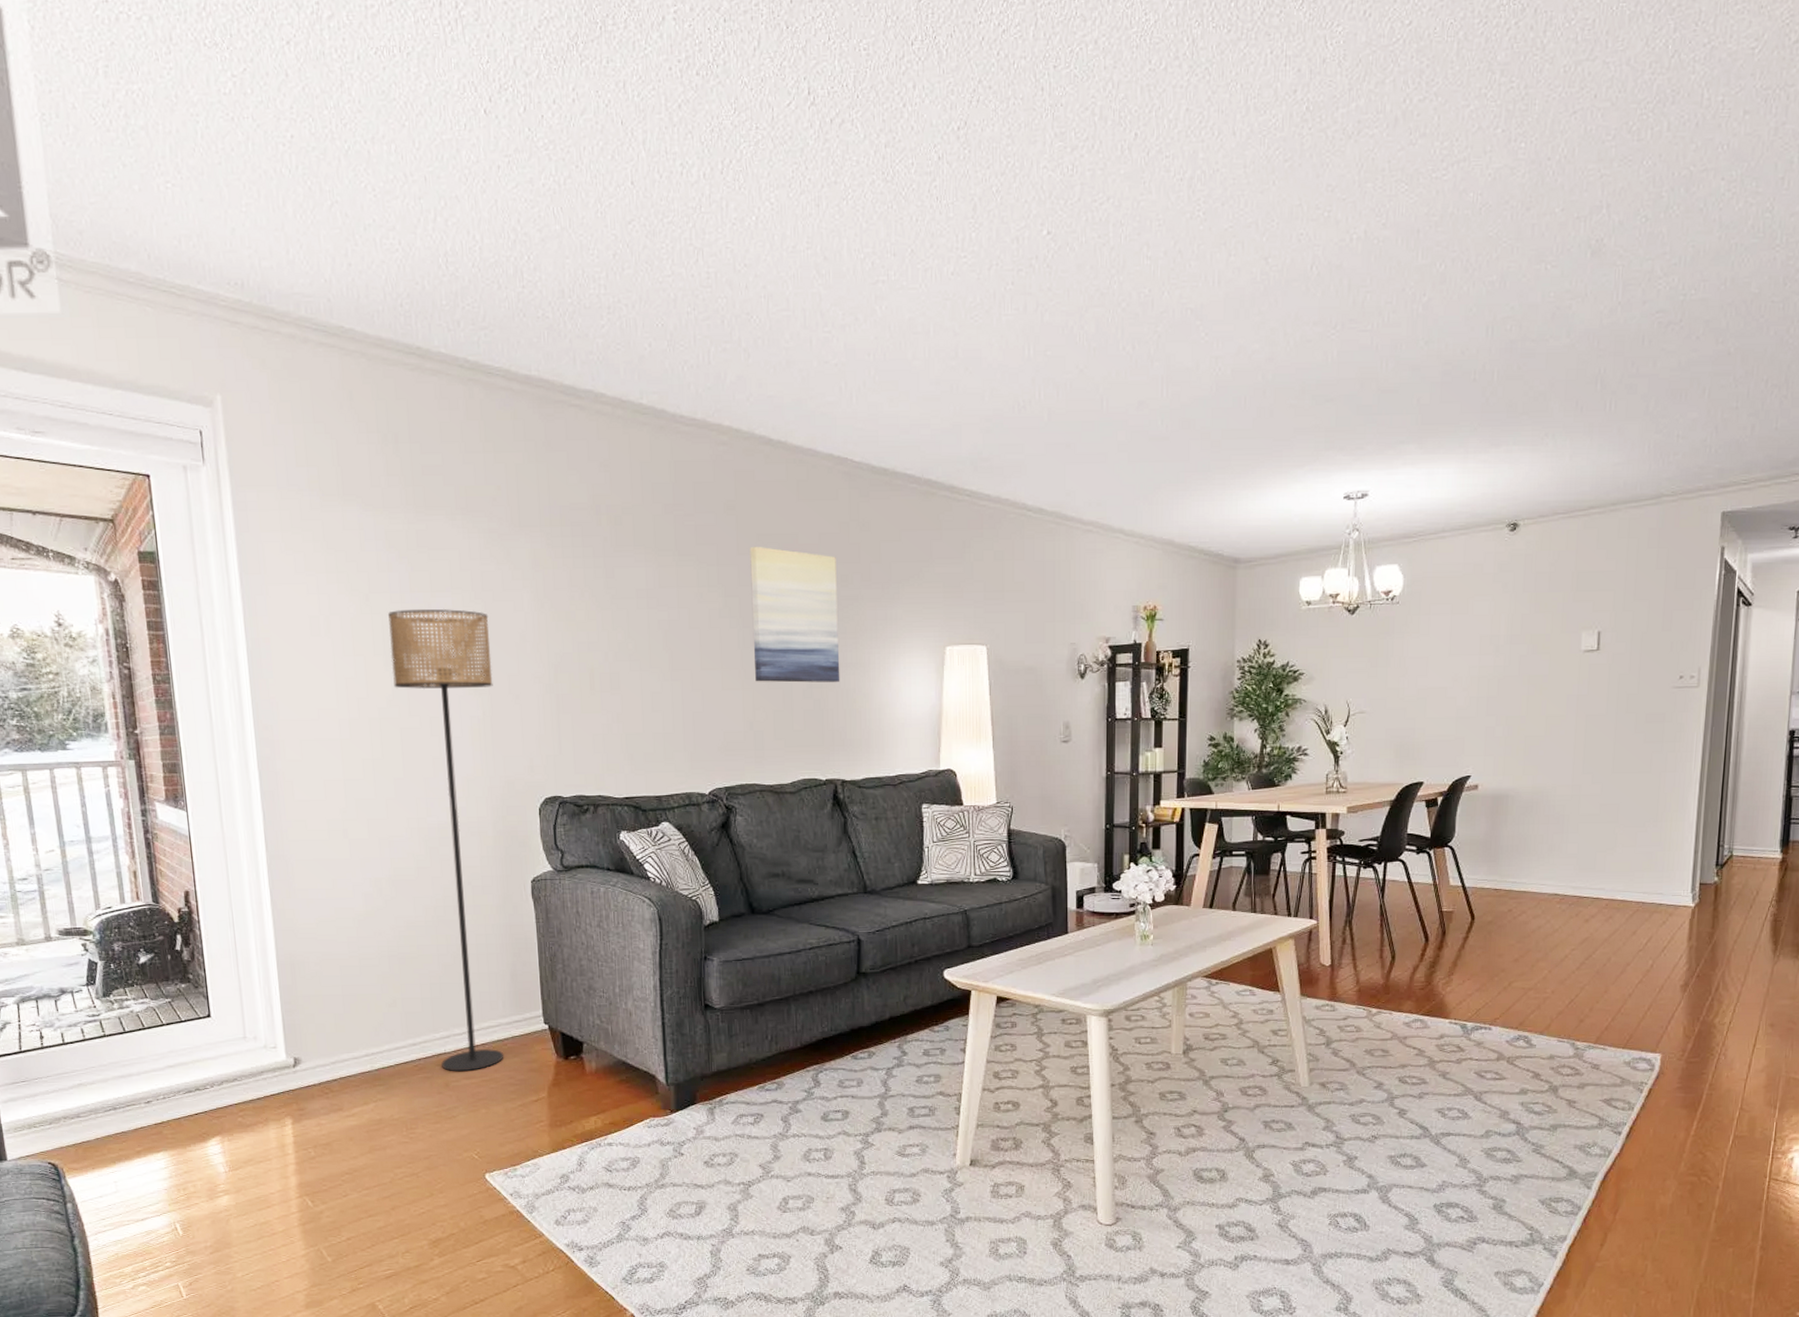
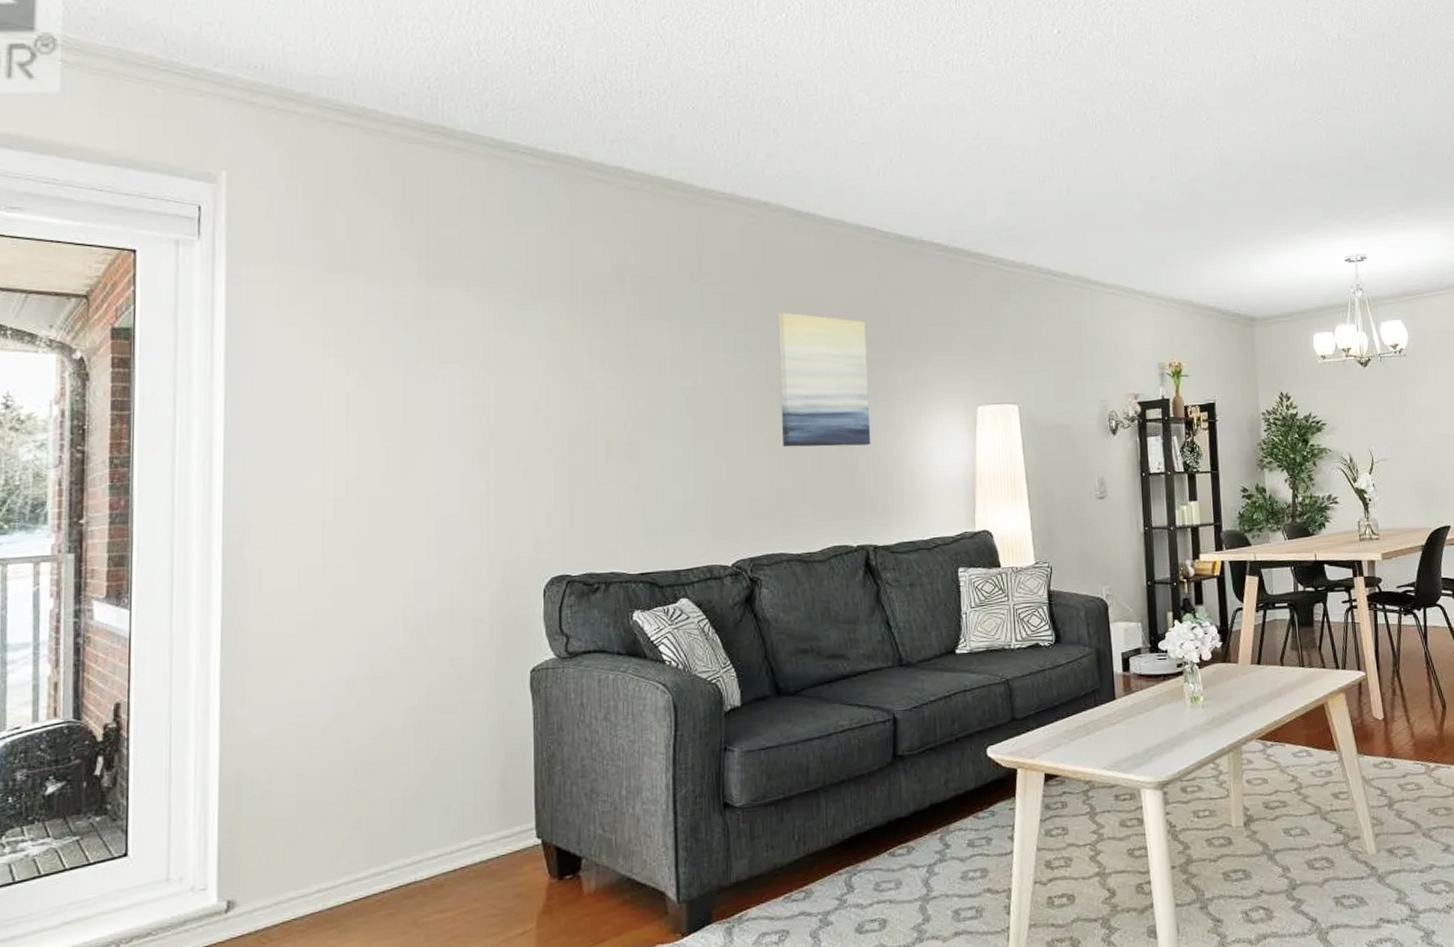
floor lamp: present [388,608,504,1072] -> none [388,381,500,905]

